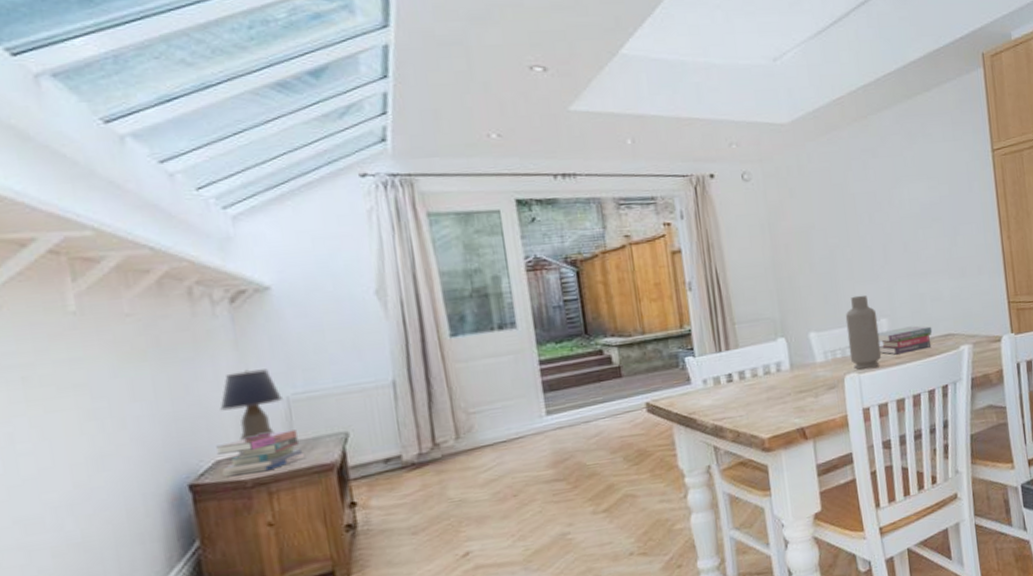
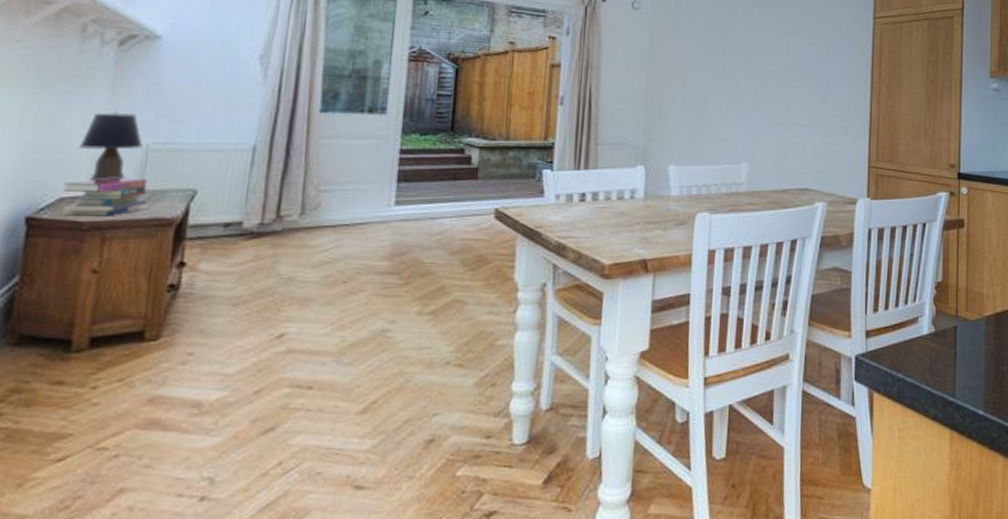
vase: present [845,294,882,370] -> none [704,136,739,211]
books: present [878,326,933,355] -> none [735,174,790,201]

